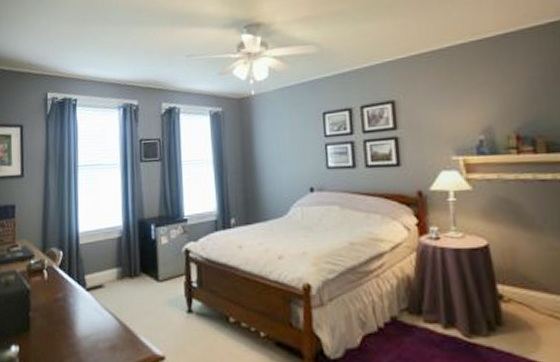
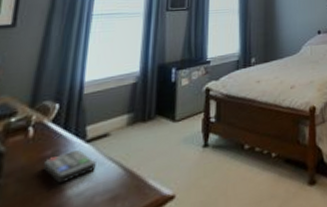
remote control: none [58,297,96,325] -> present [44,150,96,184]

